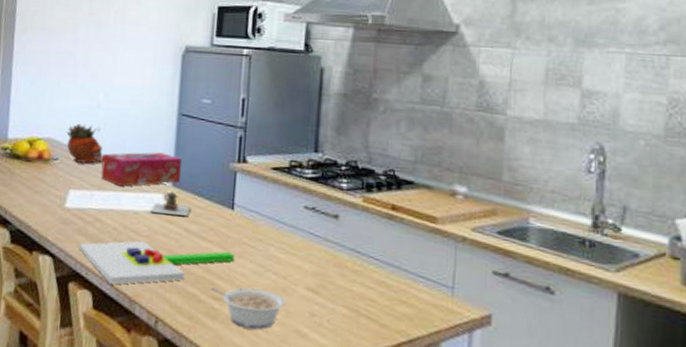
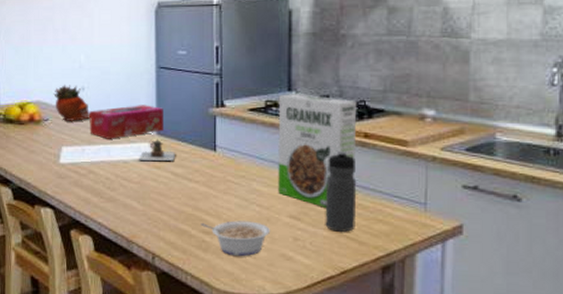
chopping board: present [78,241,235,285] -> none [76,187,221,228]
cereal box: none [297,155,386,283] -> present [278,94,357,208]
water bottle: none [344,221,381,312] -> present [325,150,357,232]

